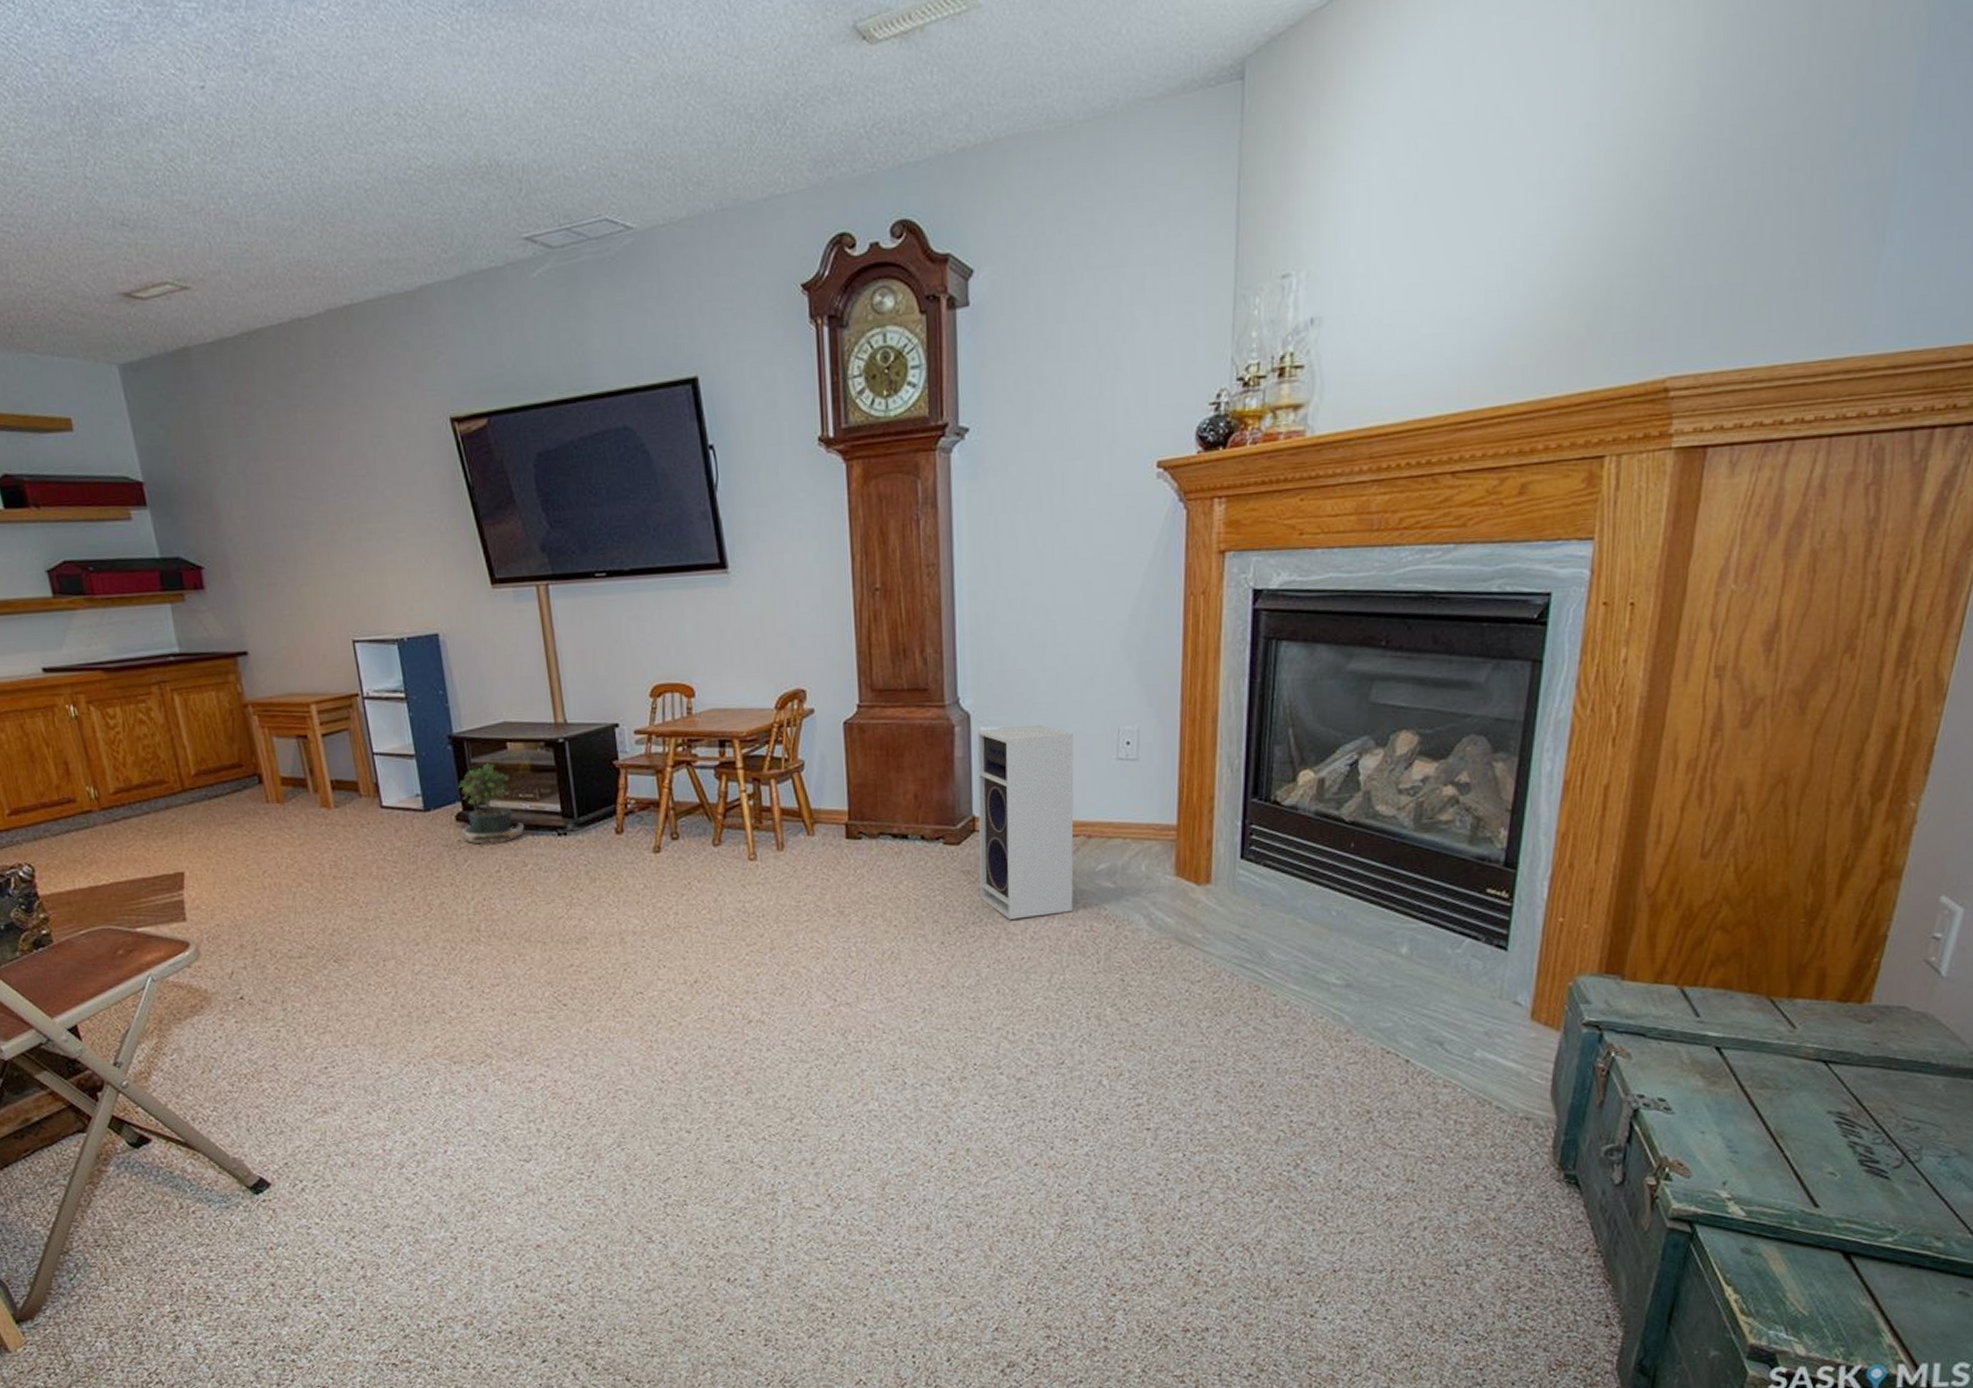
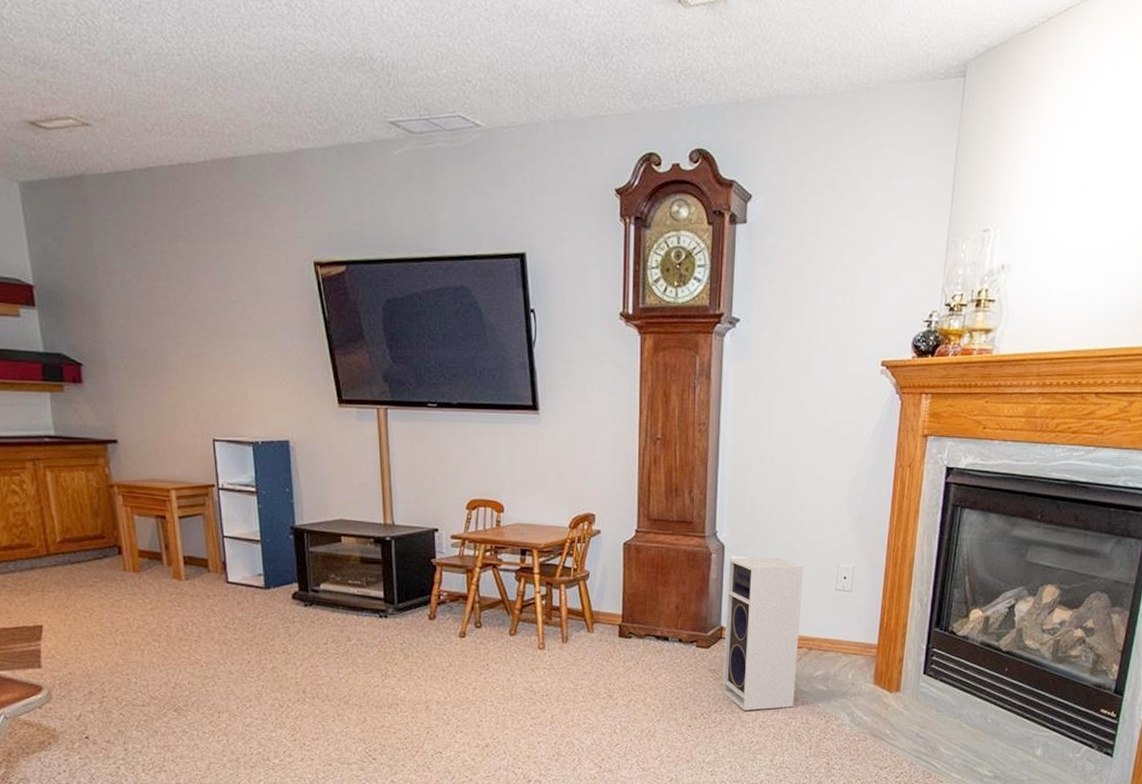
potted plant: present [442,763,525,845] -> none [278,553,352,620]

